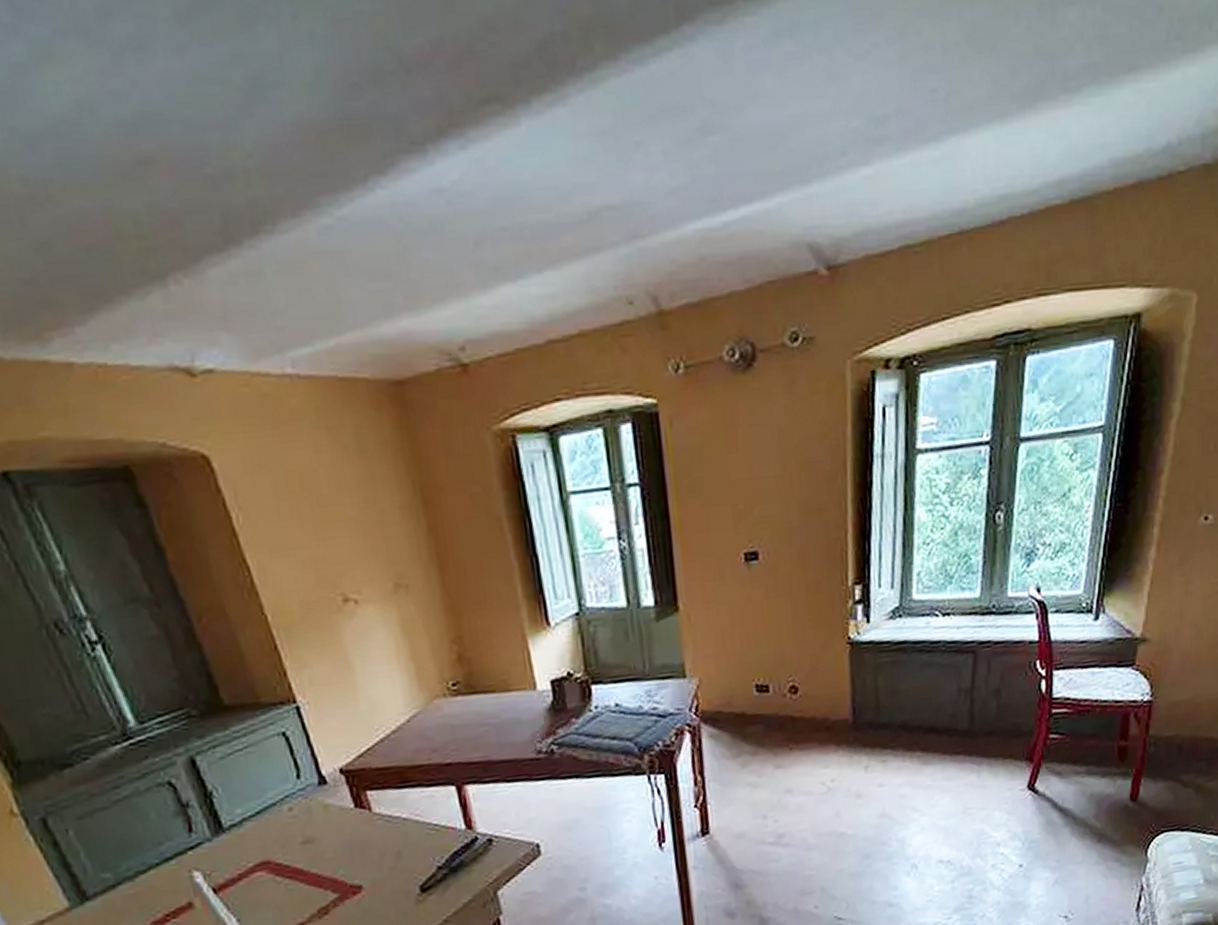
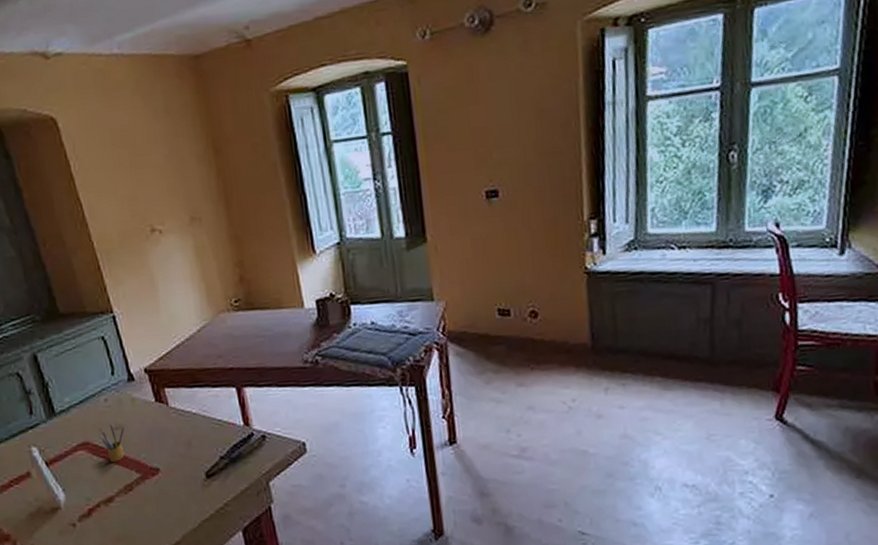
pencil box: none [283,836,317,883] -> present [99,423,125,462]

